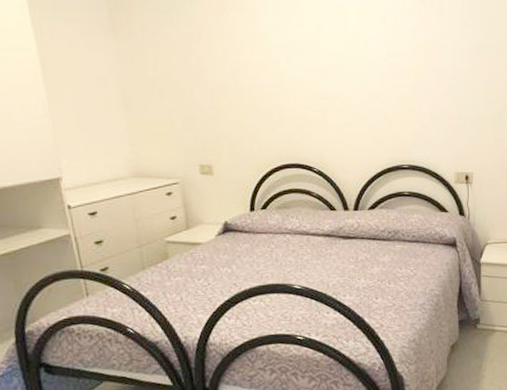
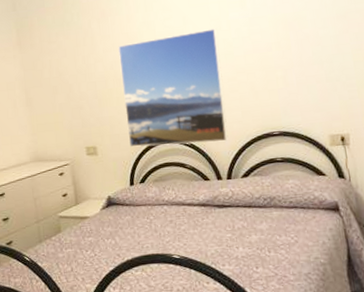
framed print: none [239,44,358,171] -> present [117,28,229,148]

